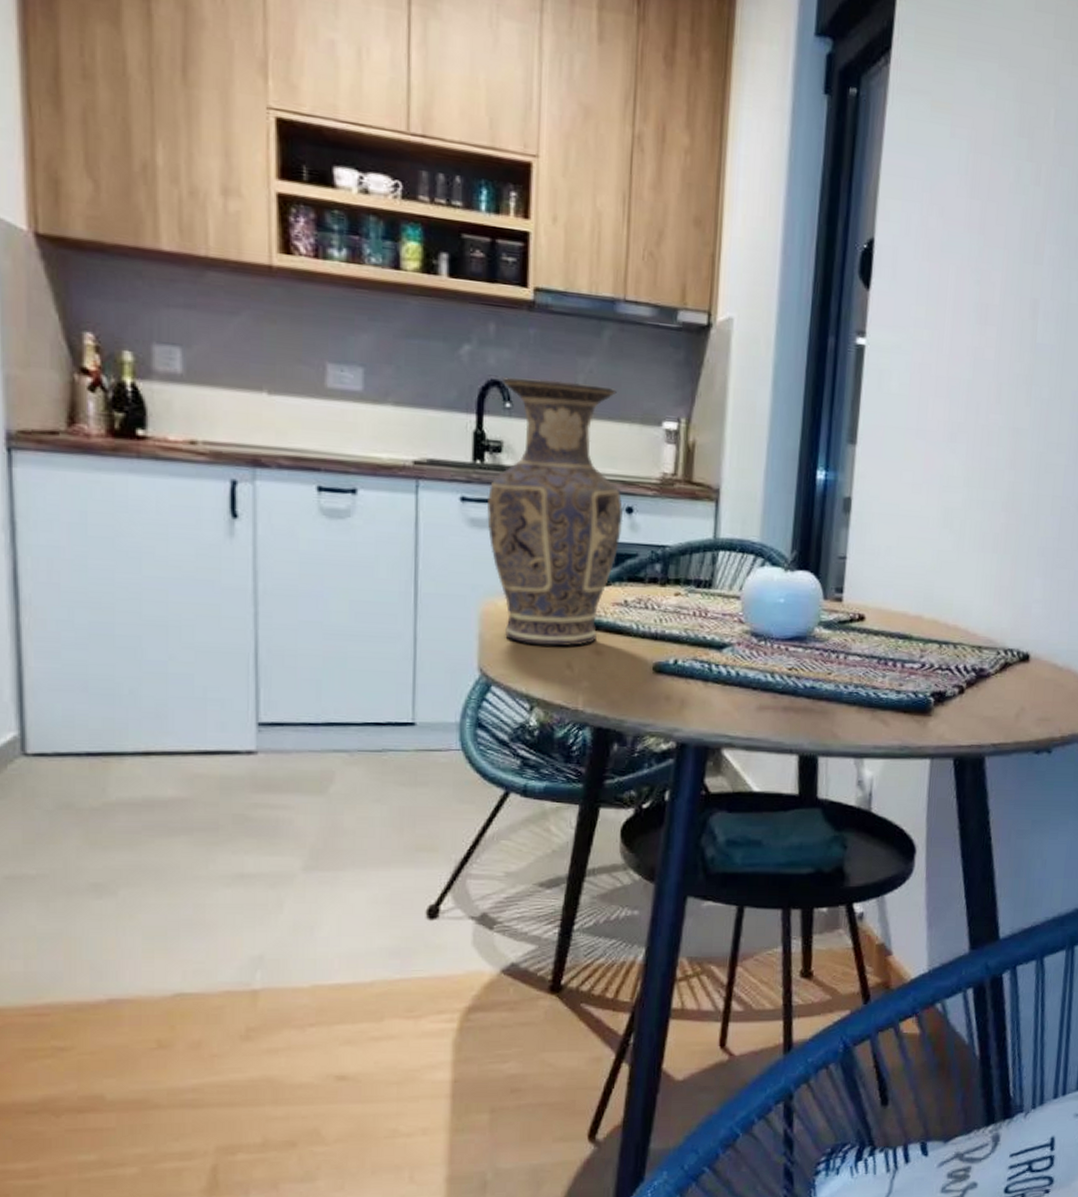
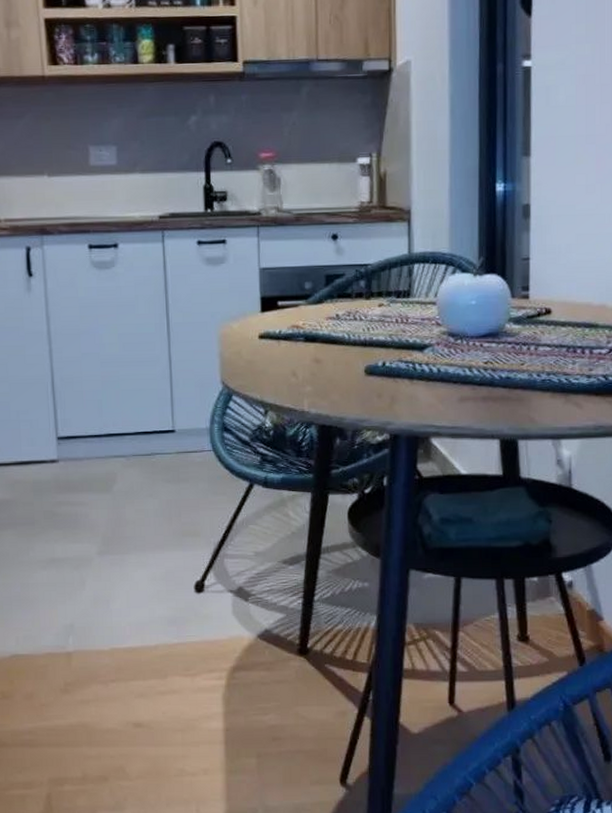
vase: present [486,378,623,647] -> none [218,134,330,359]

